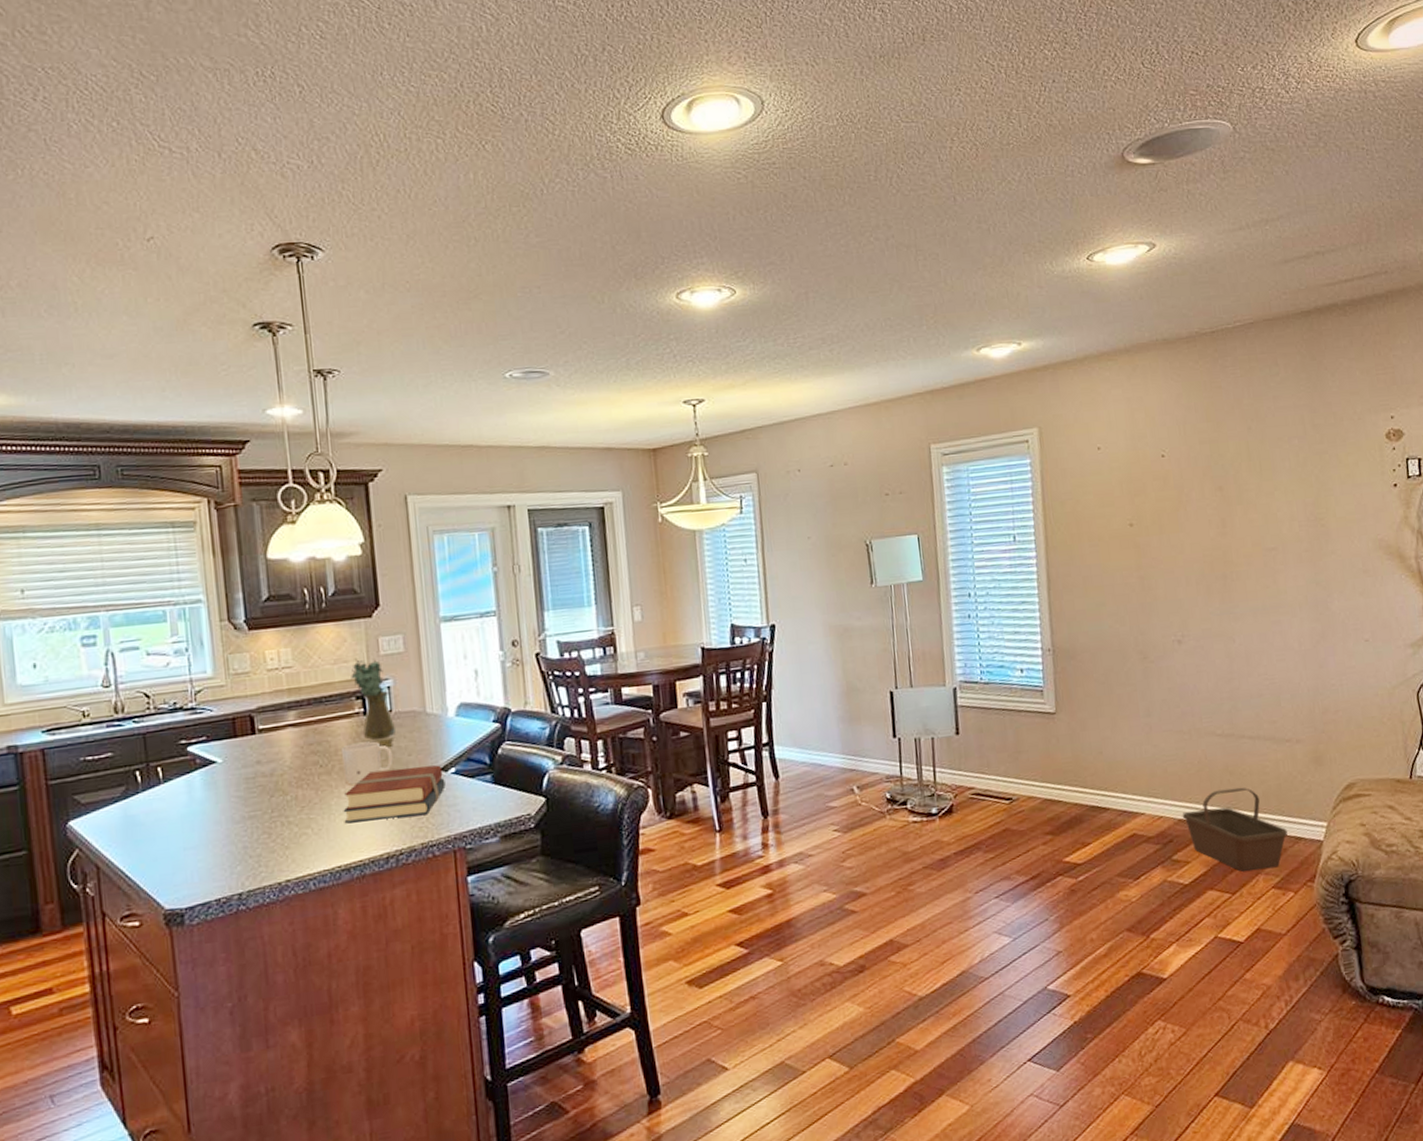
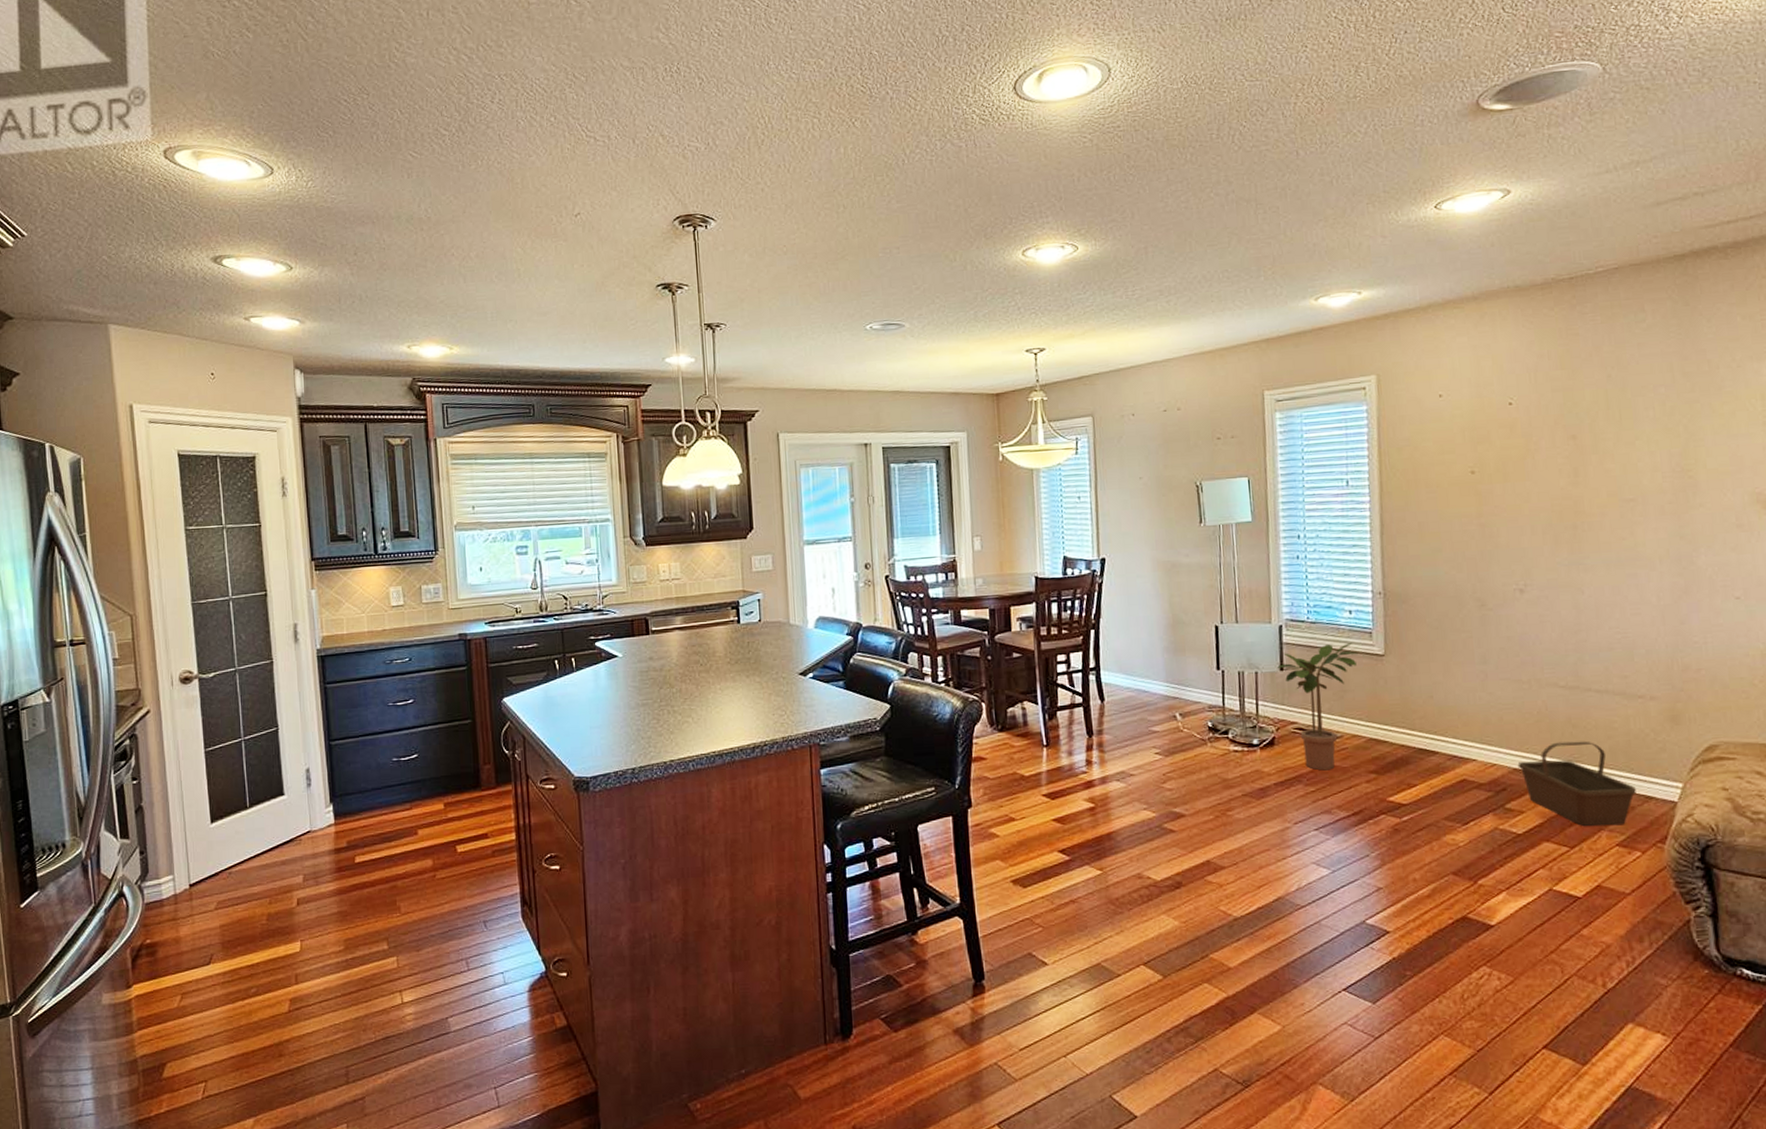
mug: present [340,741,394,786] -> none [717,646,761,684]
books: present [343,765,446,824] -> none [718,670,804,716]
vase: present [351,658,397,748] -> none [728,573,765,653]
potted plant: none [953,702,1031,836] -> present [1277,643,1358,771]

